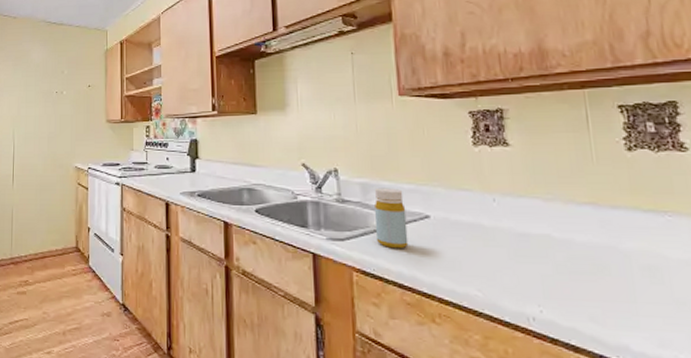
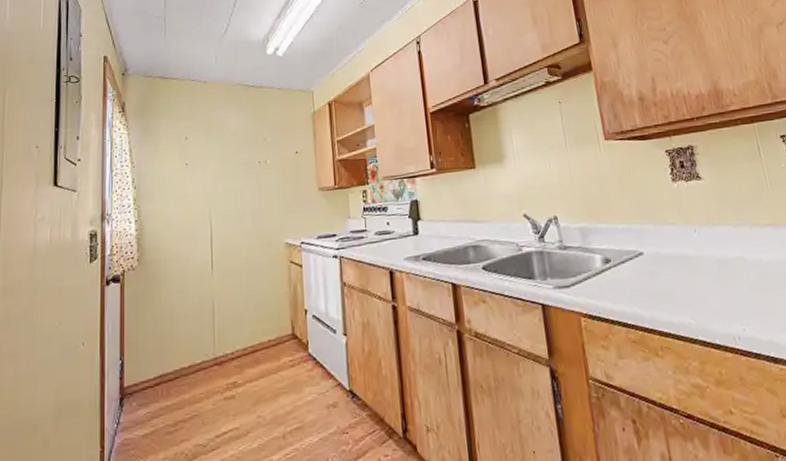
bottle: present [373,188,409,249] -> none [593,229,628,289]

